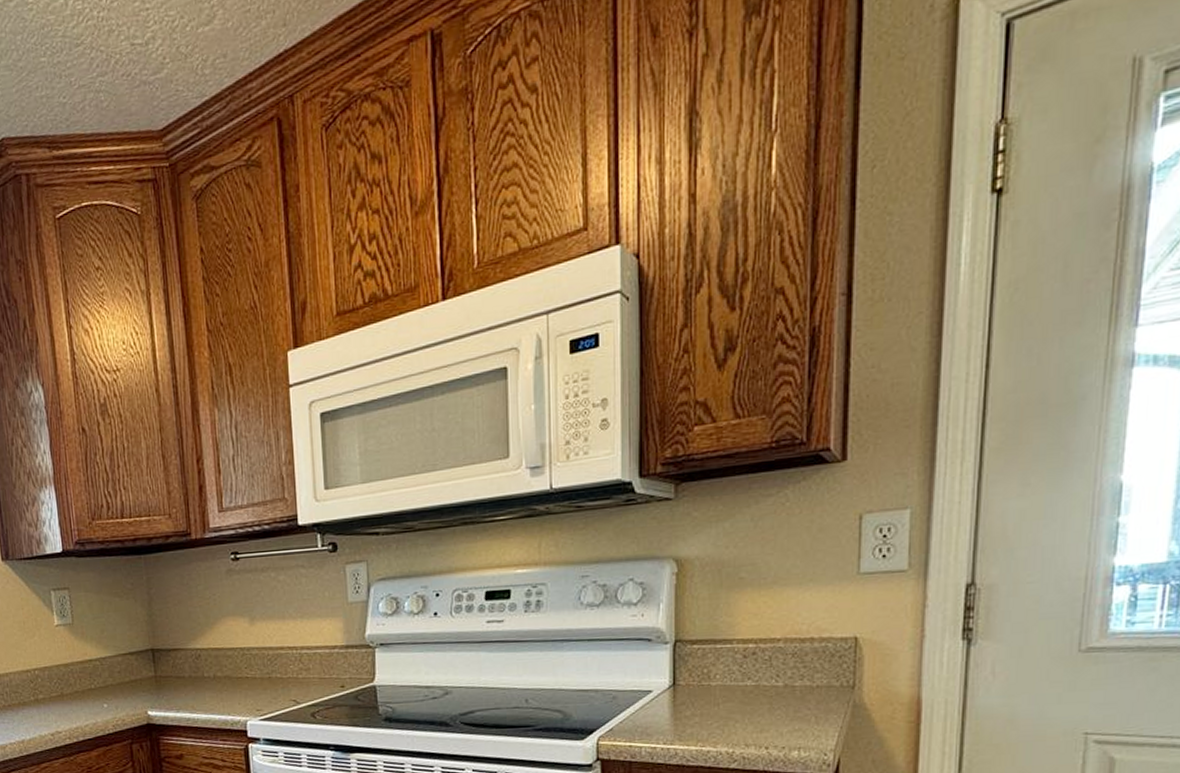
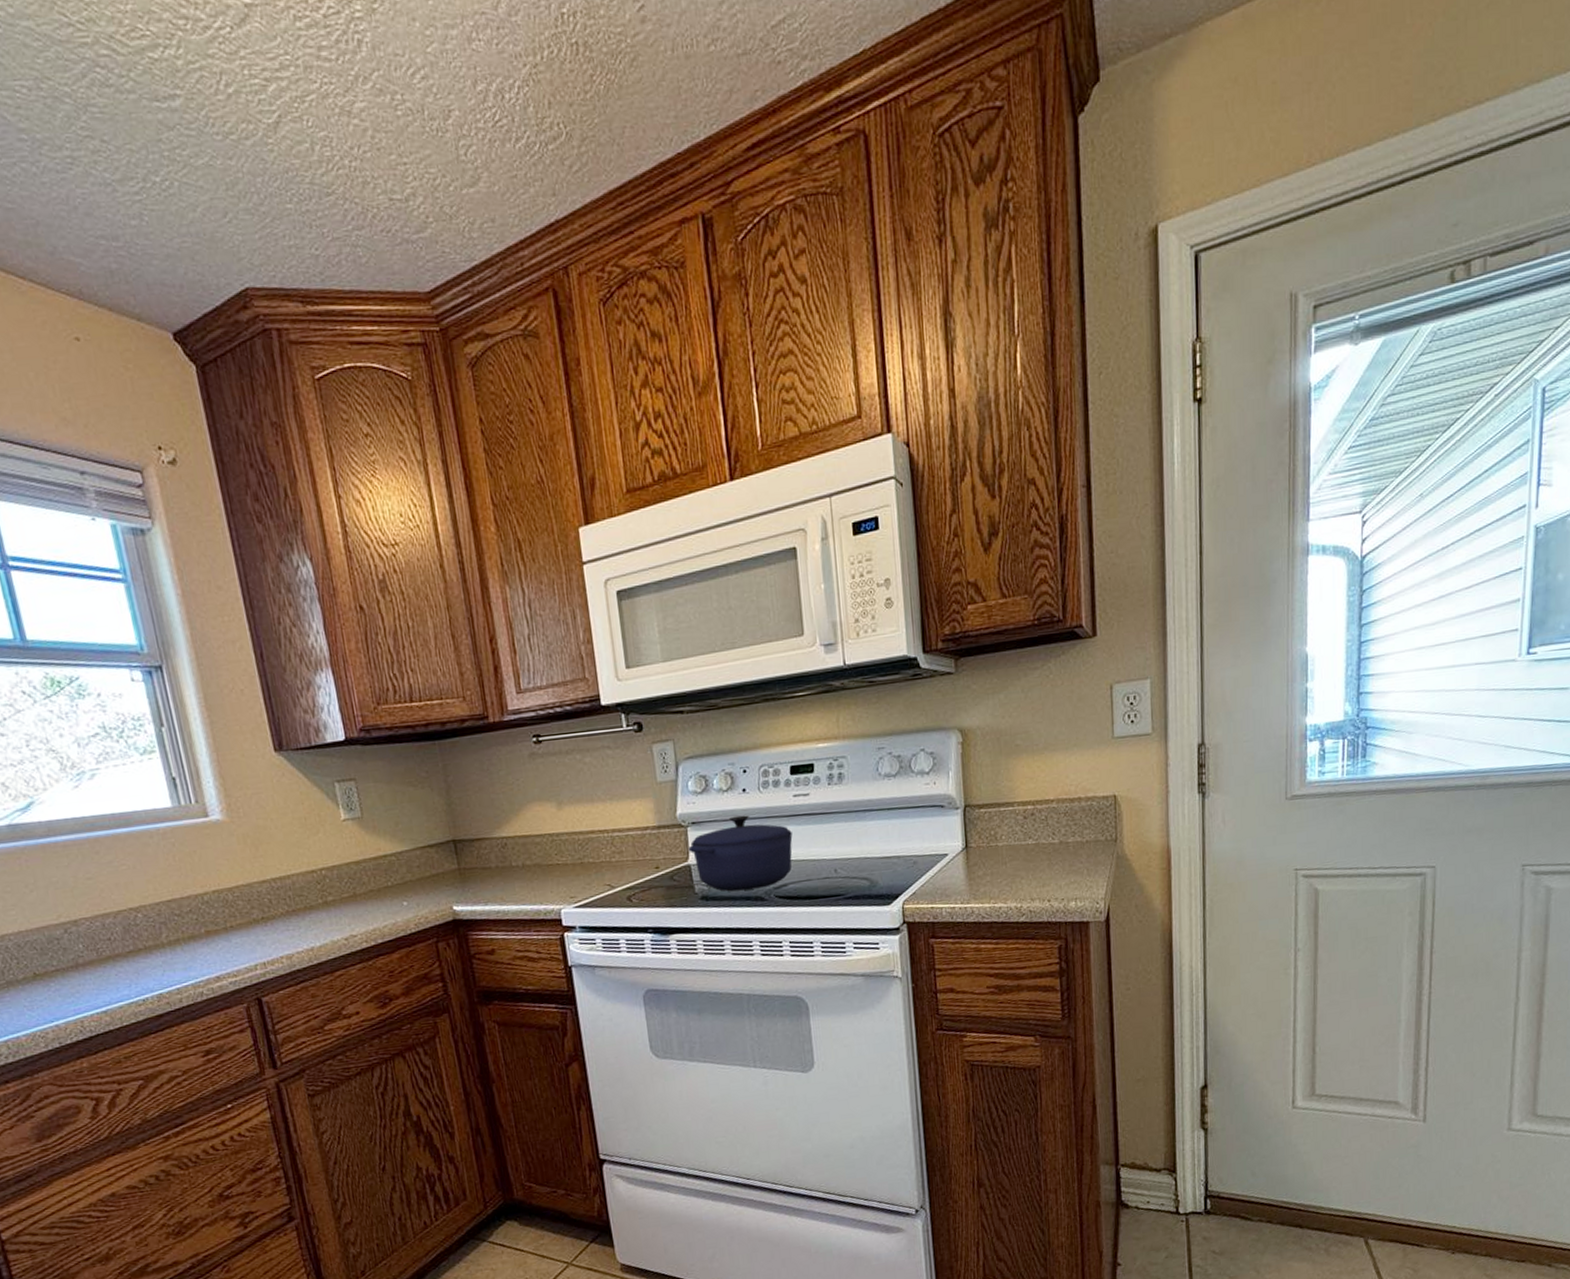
cooking pot: none [375,638,483,715] -> present [688,814,793,892]

